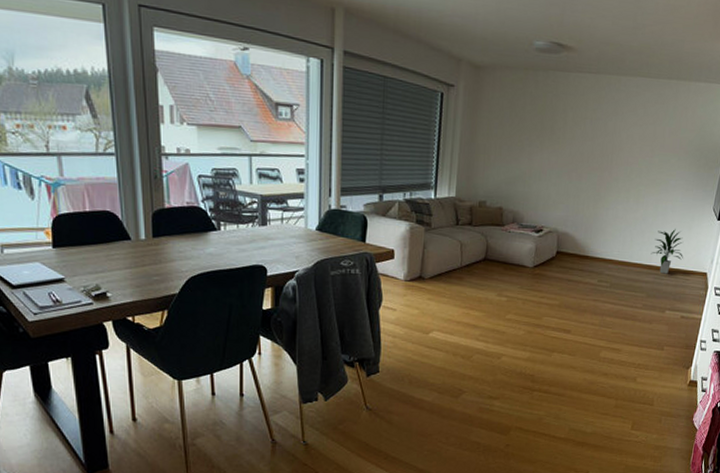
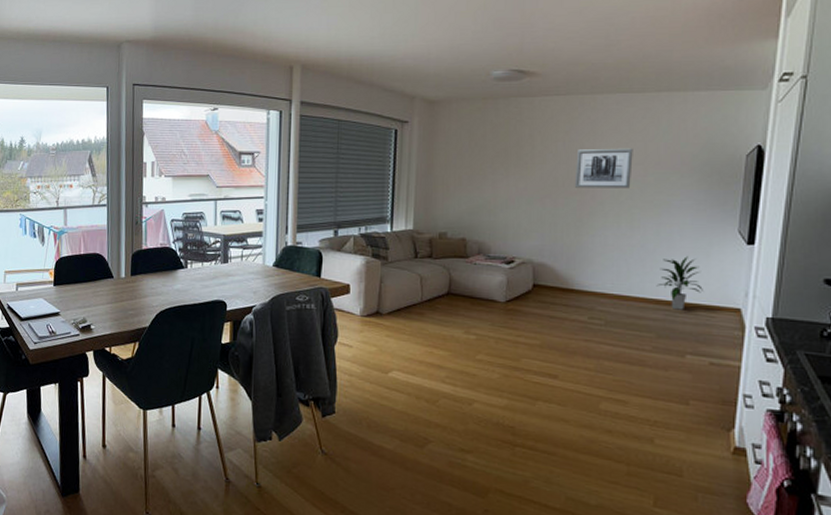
wall art: none [596,128,645,168] -> present [574,148,633,189]

